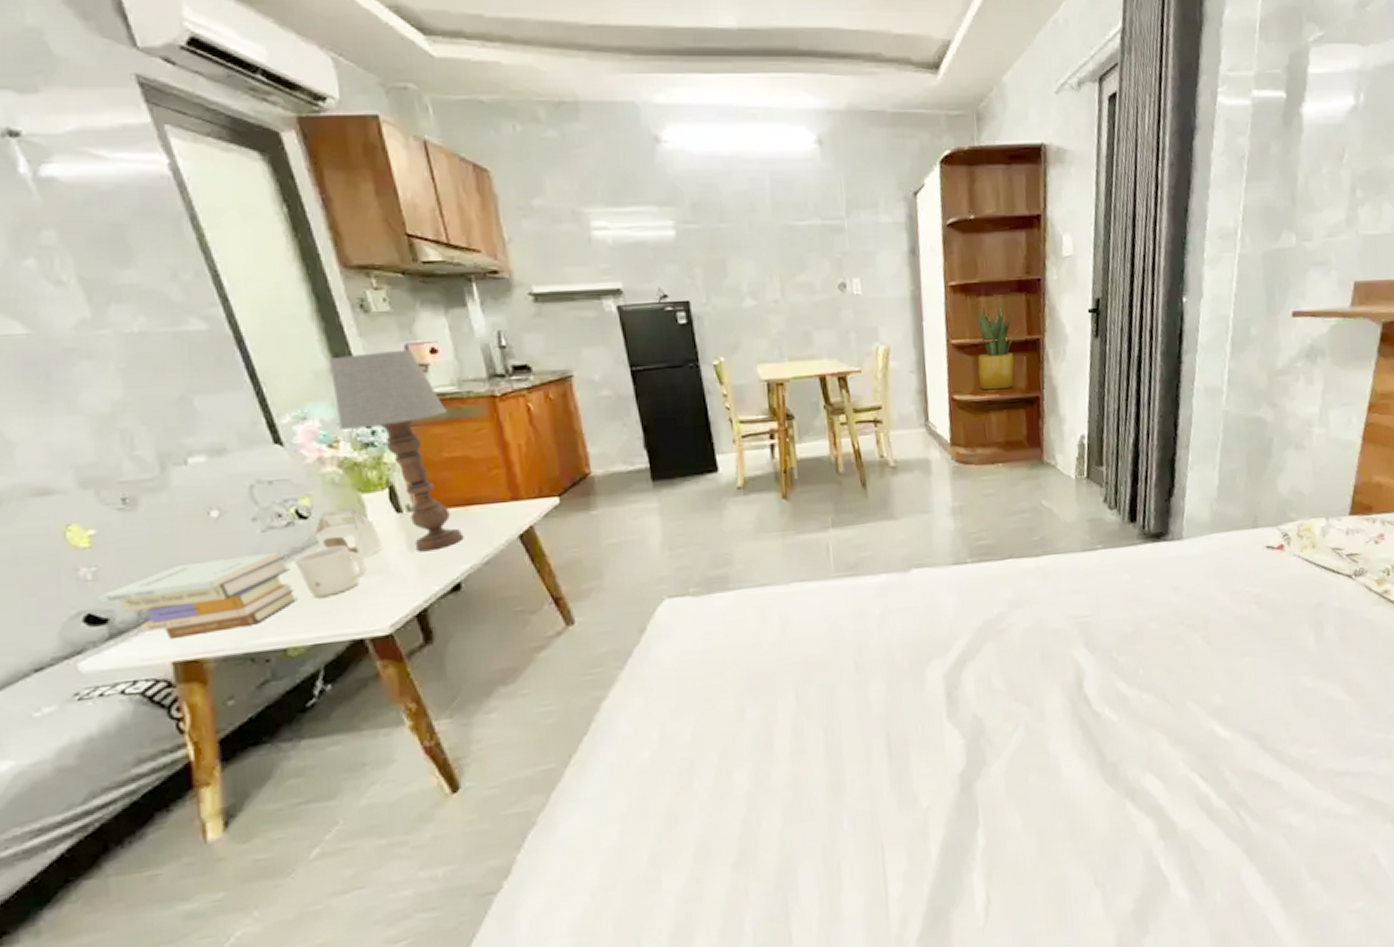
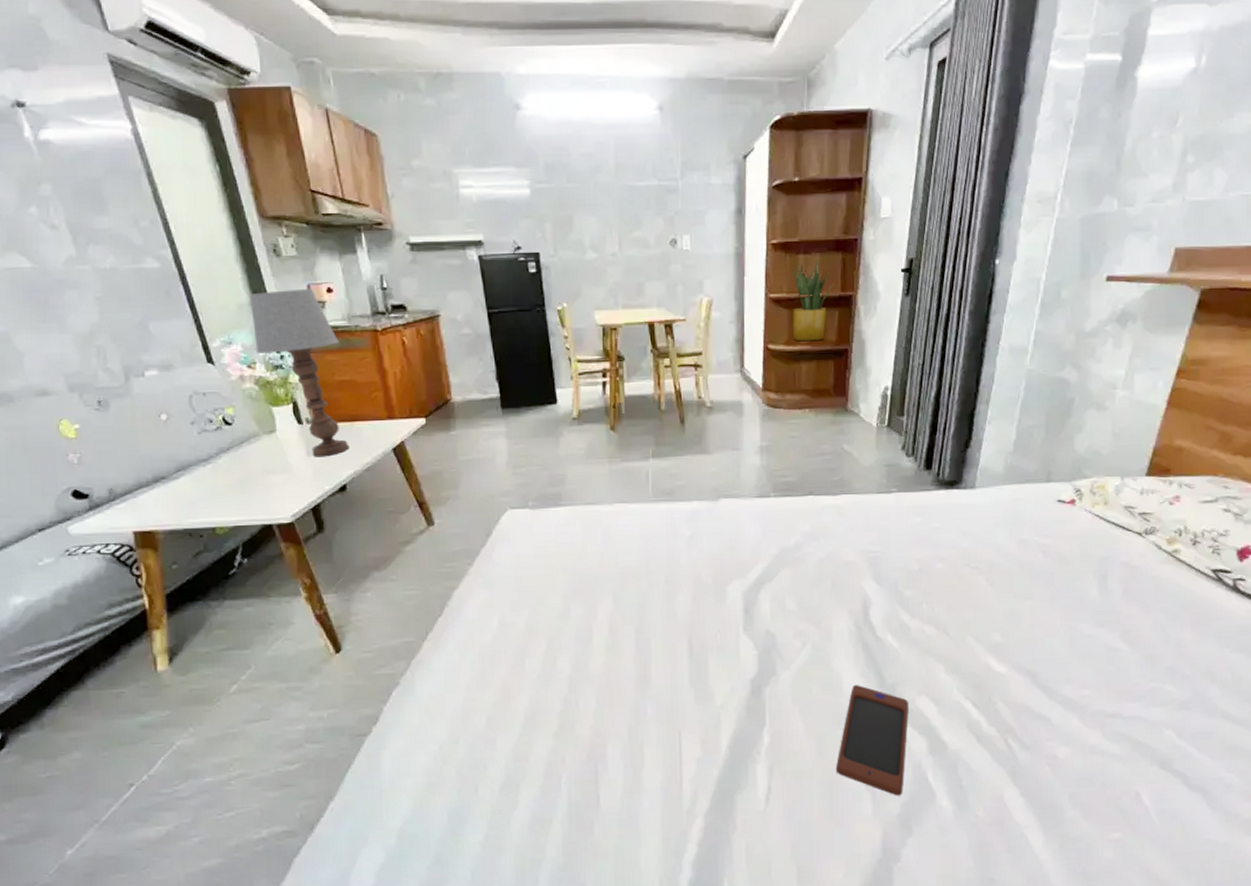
books: present [97,551,298,640] -> none [81,450,224,514]
mug: present [295,545,366,597] -> none [222,448,275,488]
gable box: present [315,508,384,560] -> none [237,419,289,460]
smartphone: none [1060,767,1135,891] -> present [835,684,909,796]

